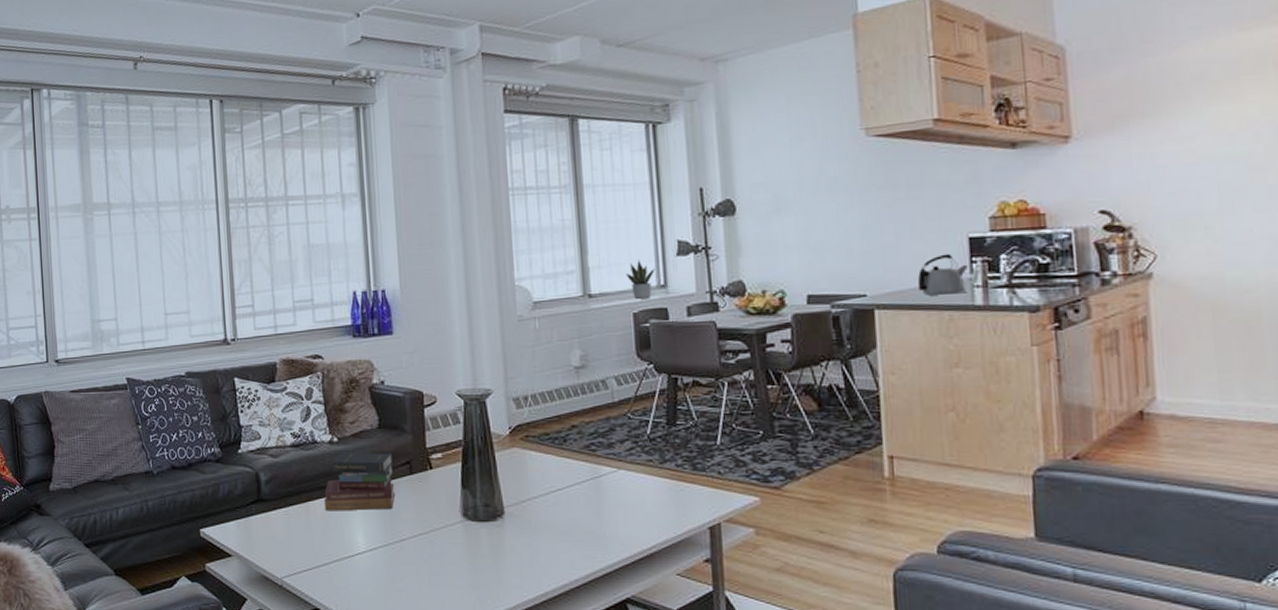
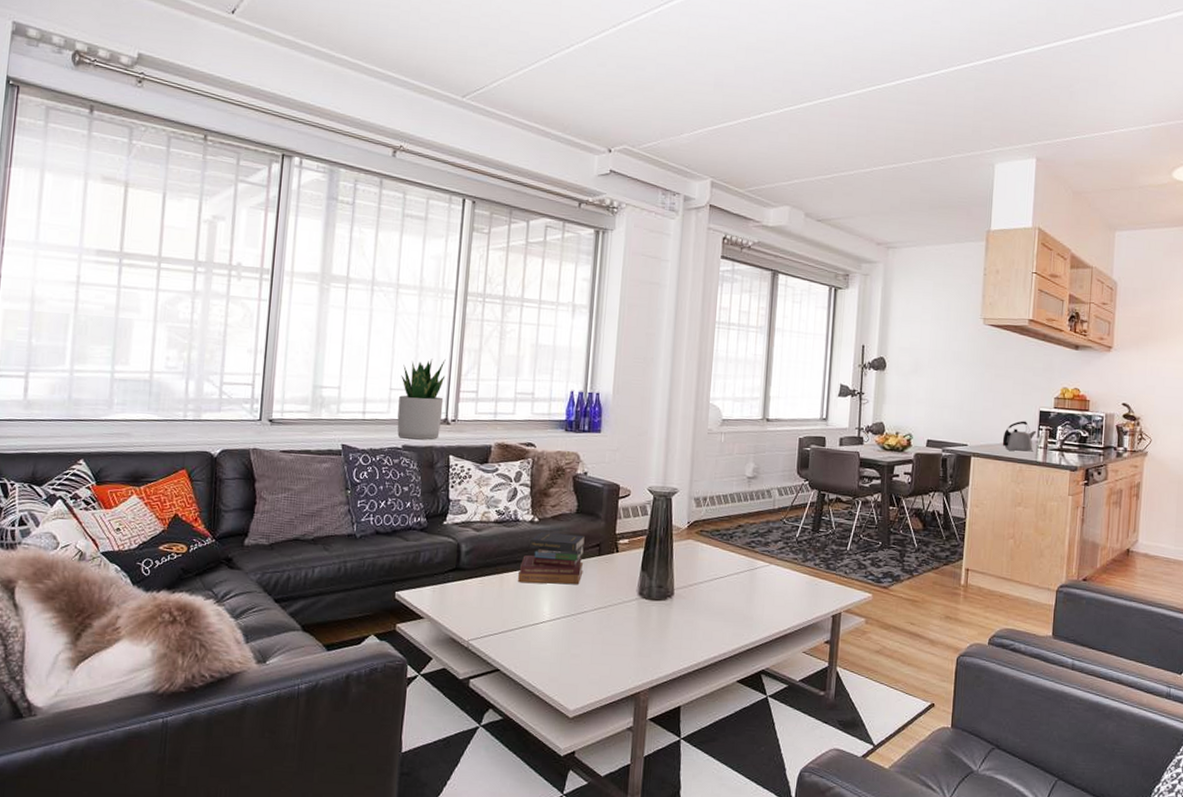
planter: none [174,275,221,365] -> present [397,358,446,440]
potted plant: present [626,259,655,300] -> none [798,395,820,429]

